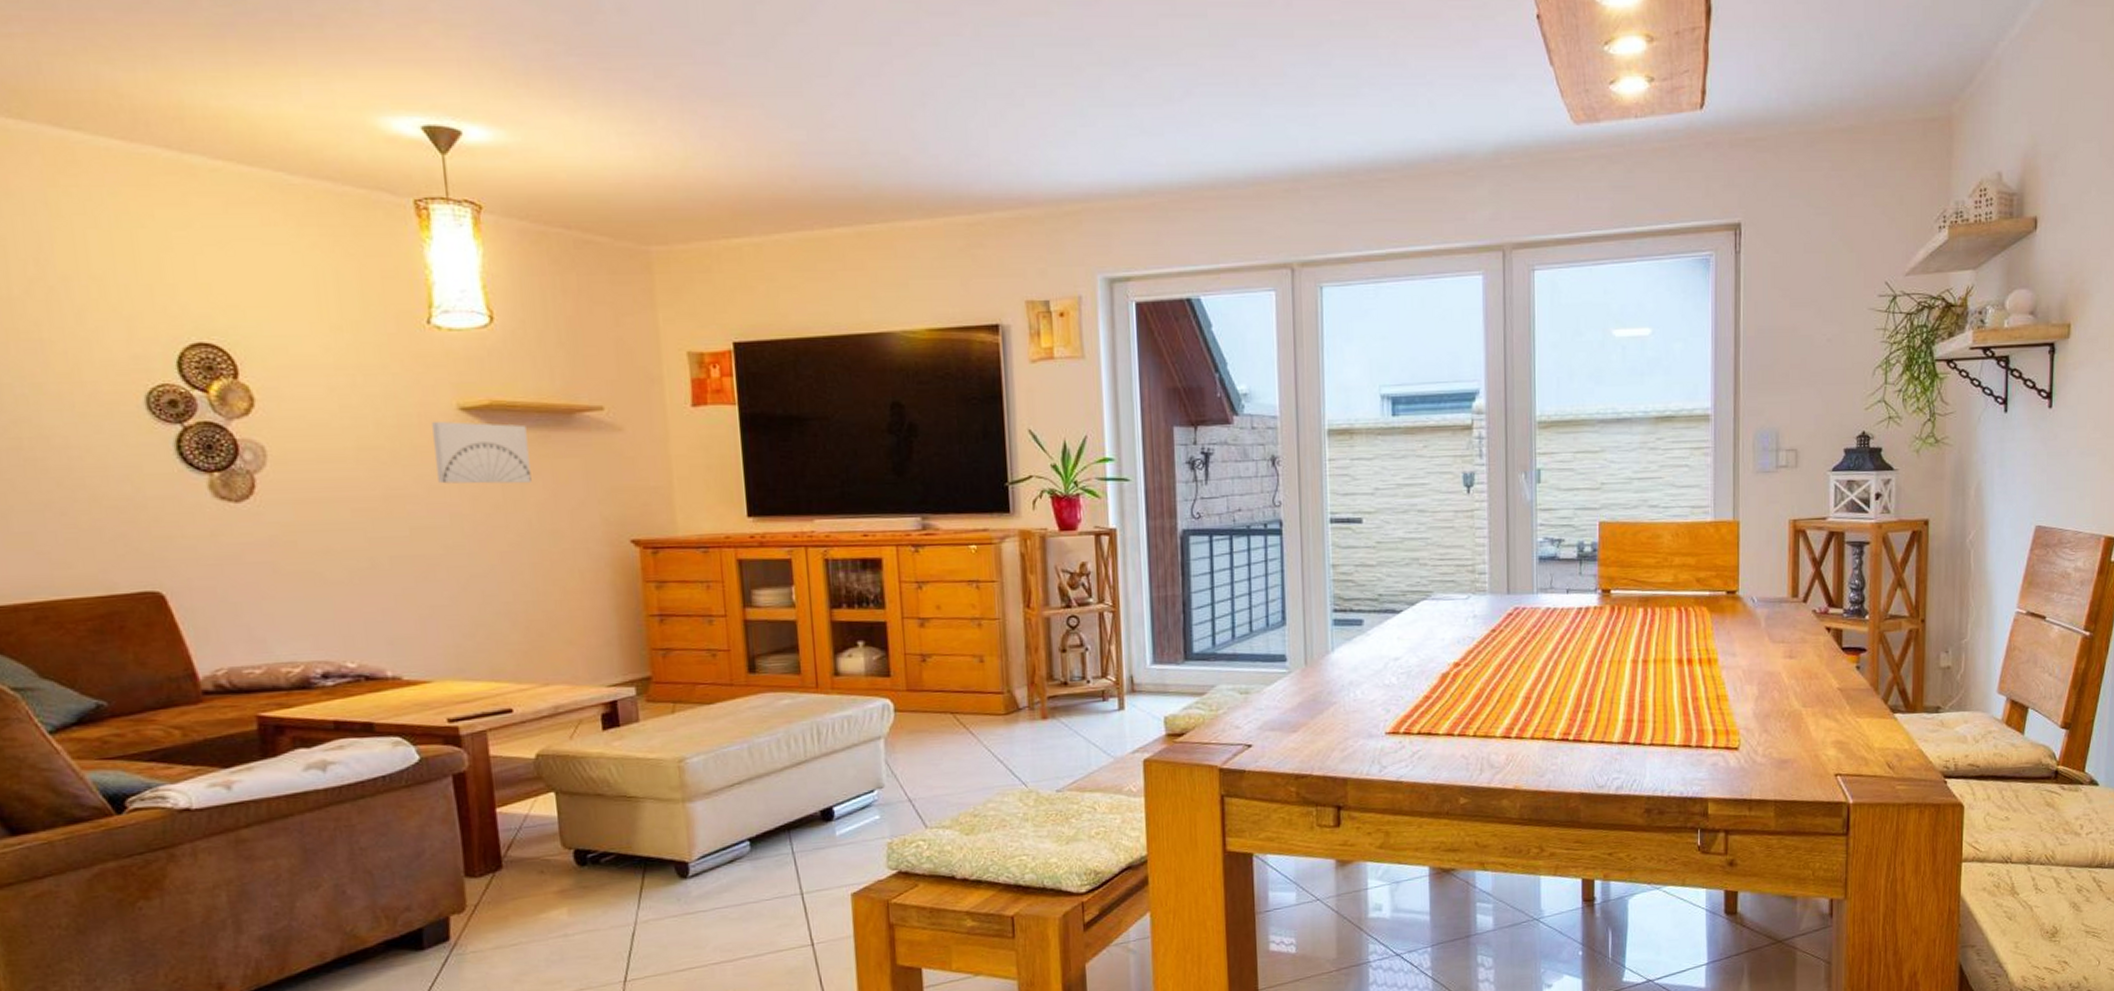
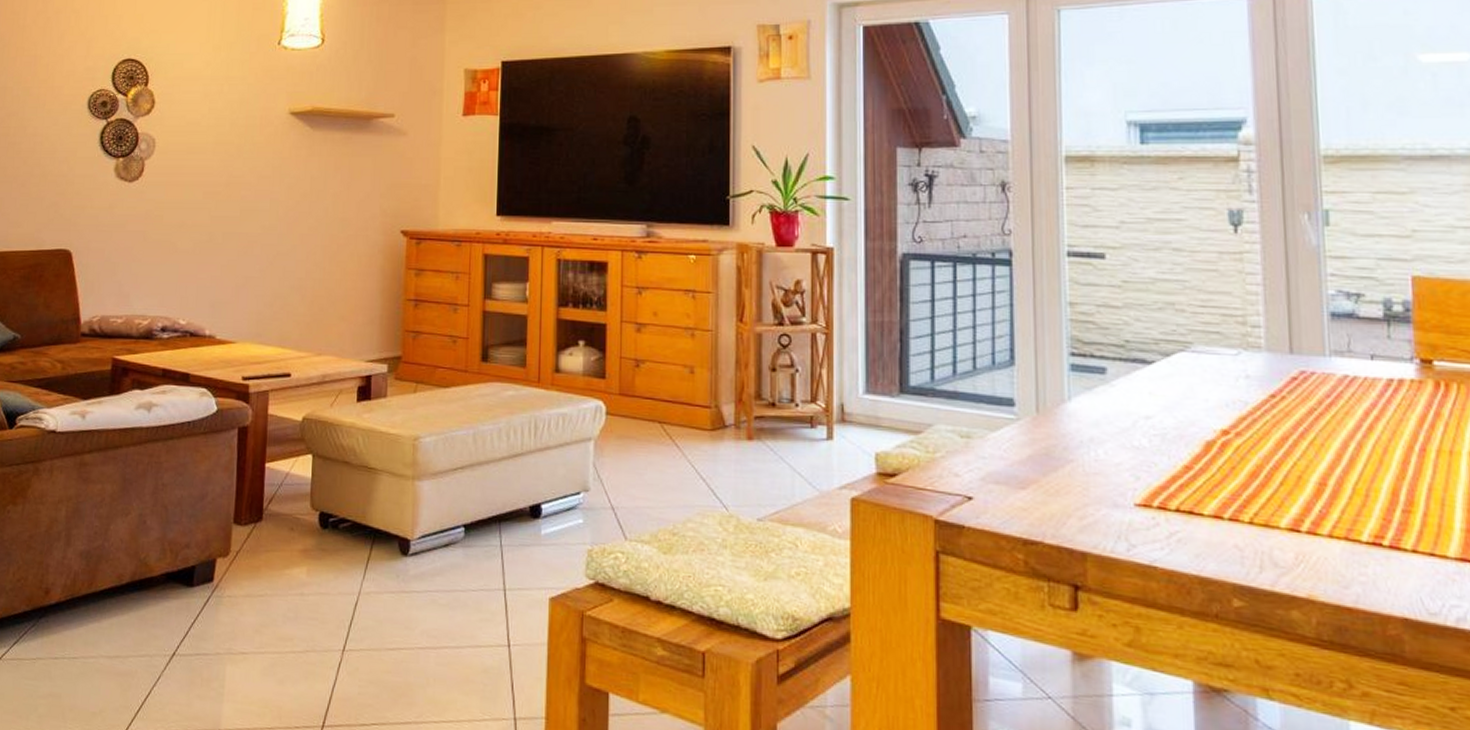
wall art: present [432,422,532,484] -> none [266,124,335,176]

